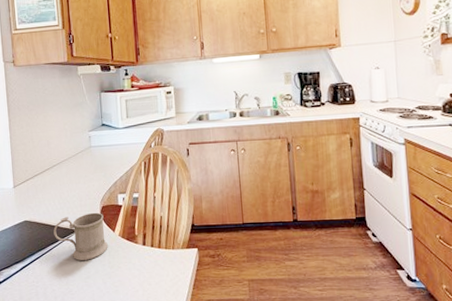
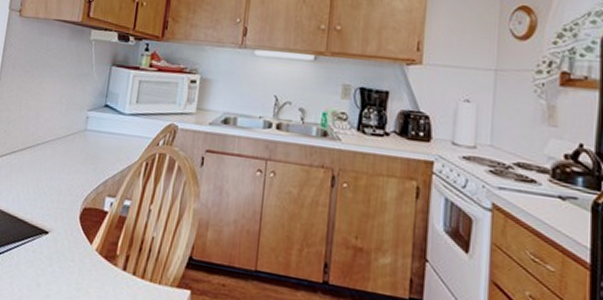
mug: present [53,212,108,260] -> none [18,211,83,274]

